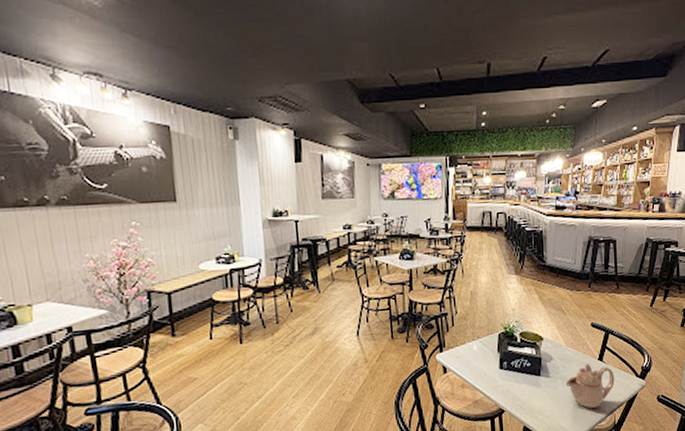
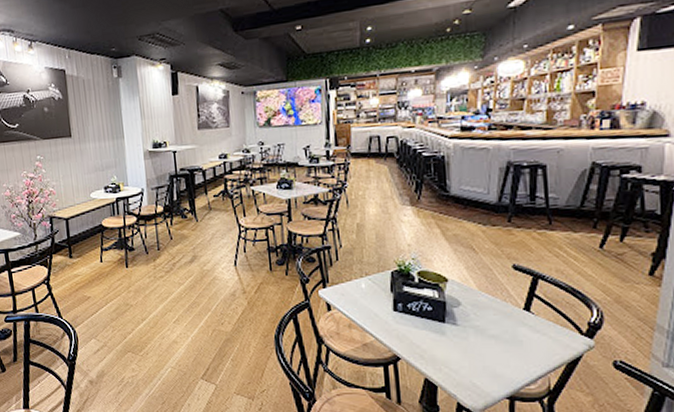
teapot: present [567,364,615,409] -> none [480,314,548,368]

